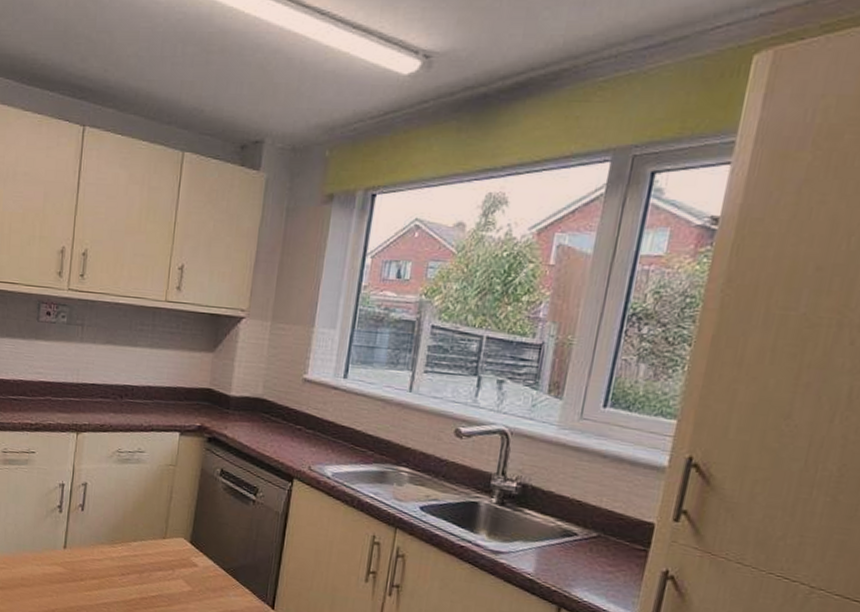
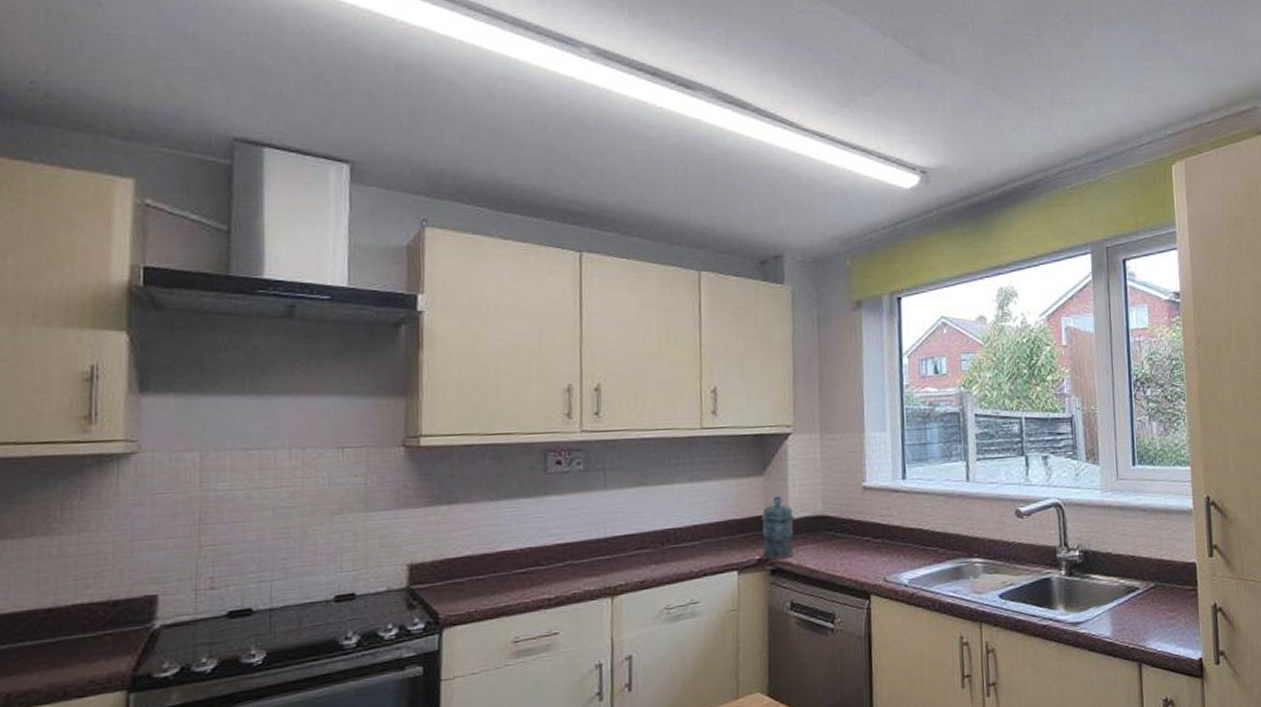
canister: none [203,373,236,431] -> present [761,496,795,561]

